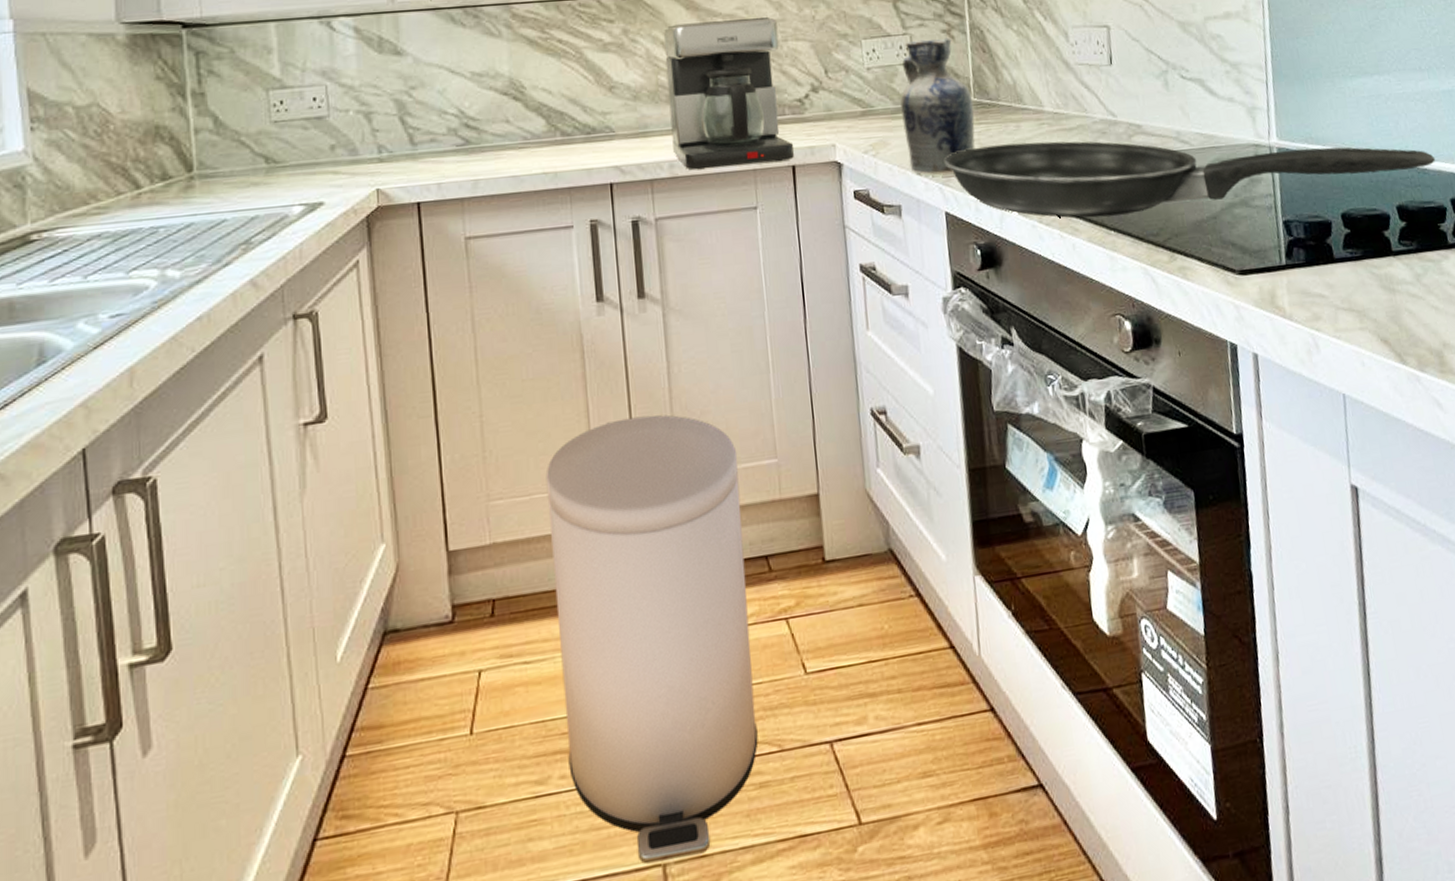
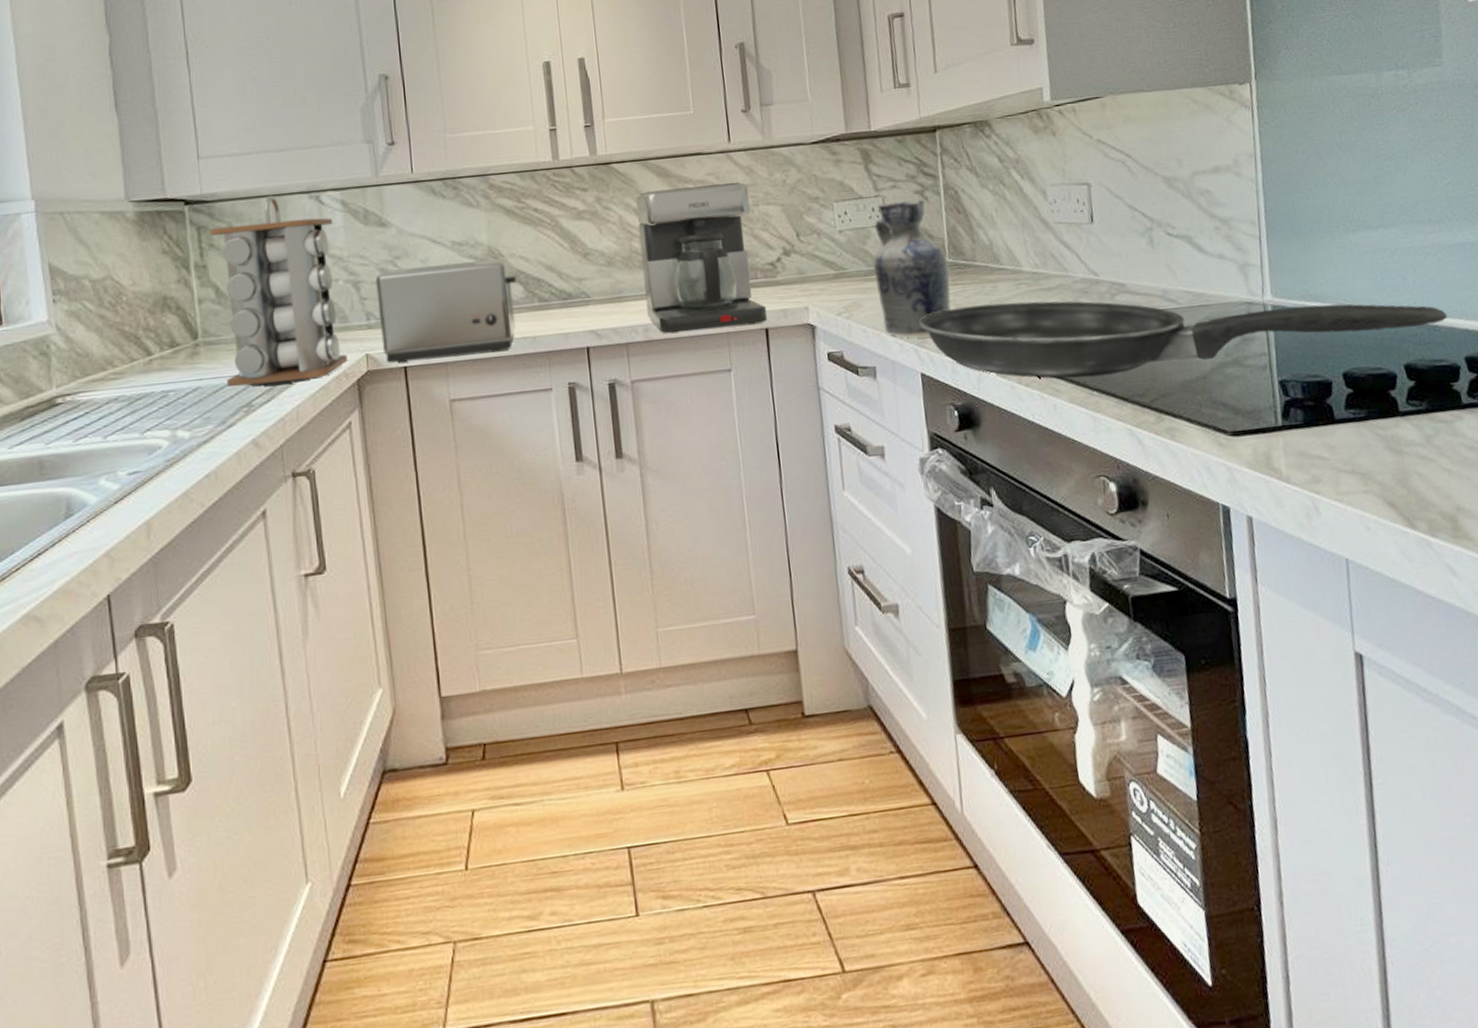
spice rack: none [210,19,358,224] -> present [210,195,349,388]
toaster: none [389,89,539,199] -> present [375,257,517,363]
pedal bin: present [545,414,758,865] -> none [531,571,741,1000]

